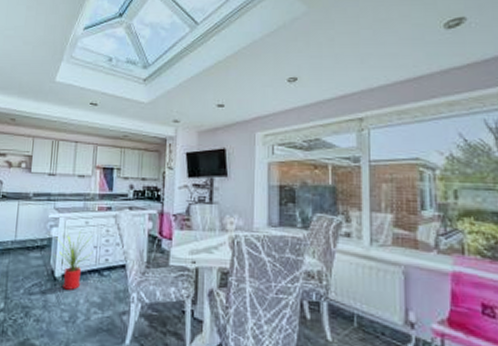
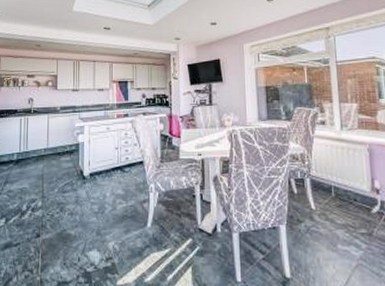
house plant: present [55,232,93,290] -> none [82,137,115,186]

